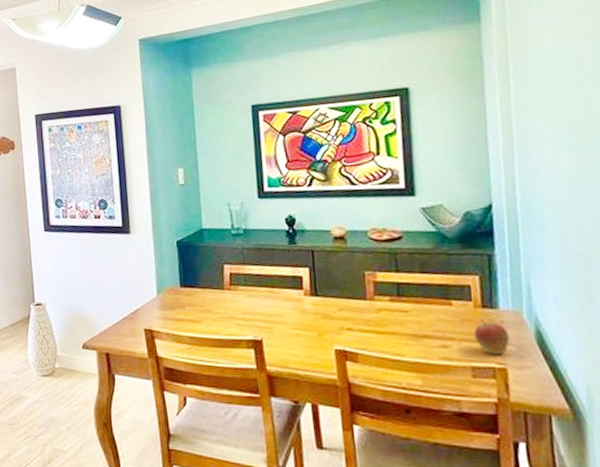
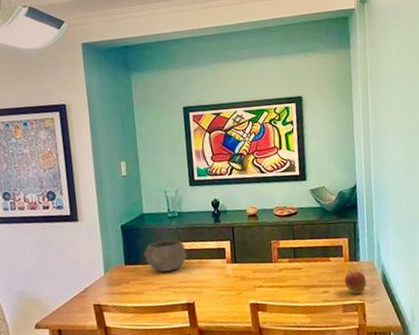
bowl: none [202,261,254,299] -> present [144,239,187,272]

